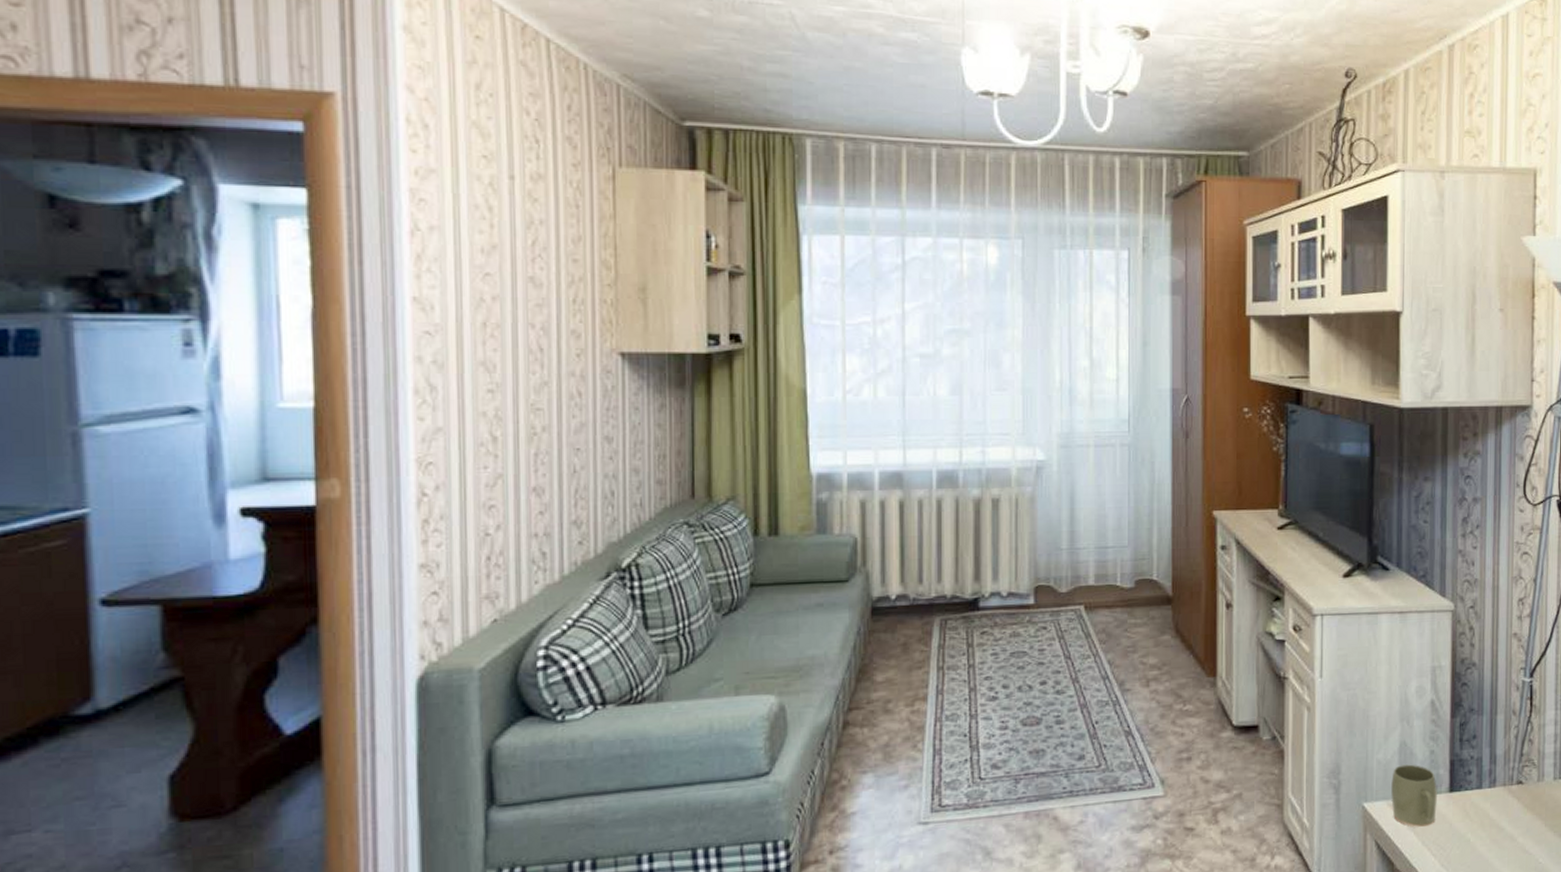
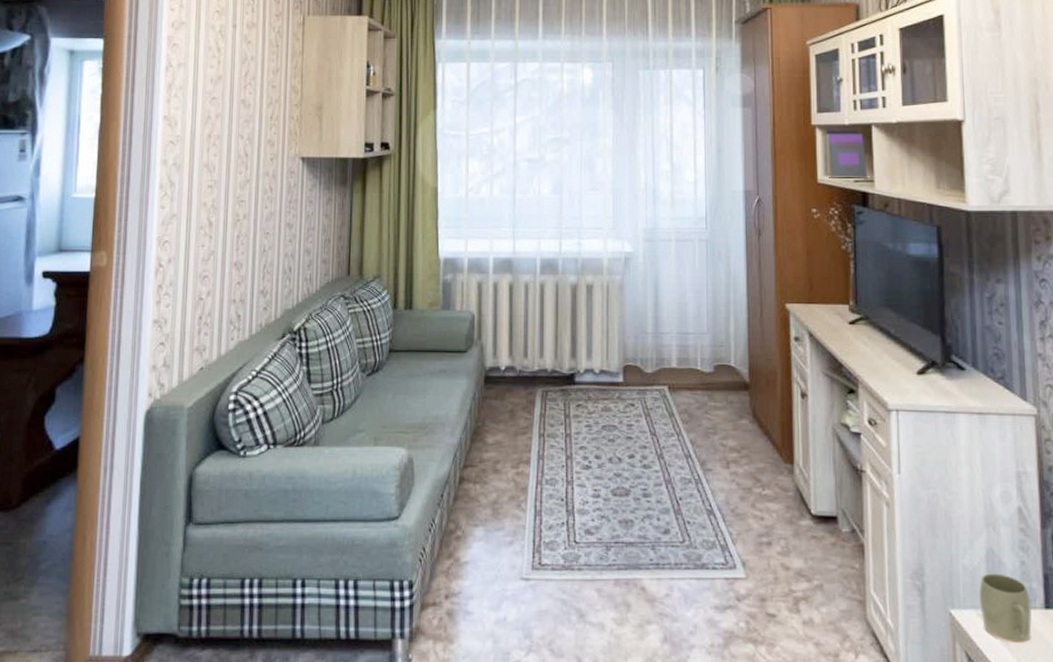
books: none [1254,321,1303,375] -> present [820,130,868,178]

